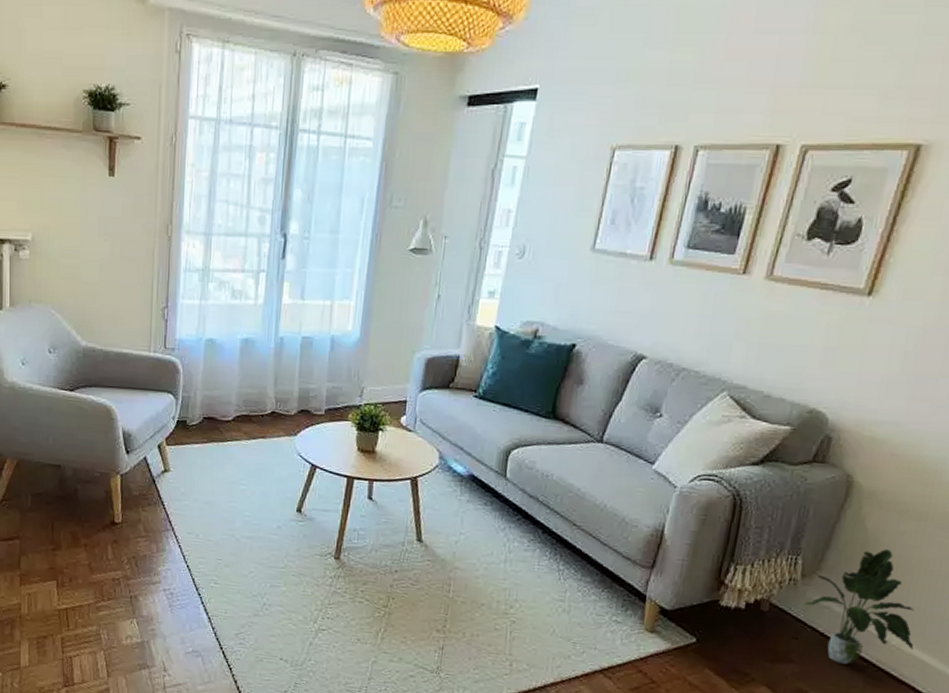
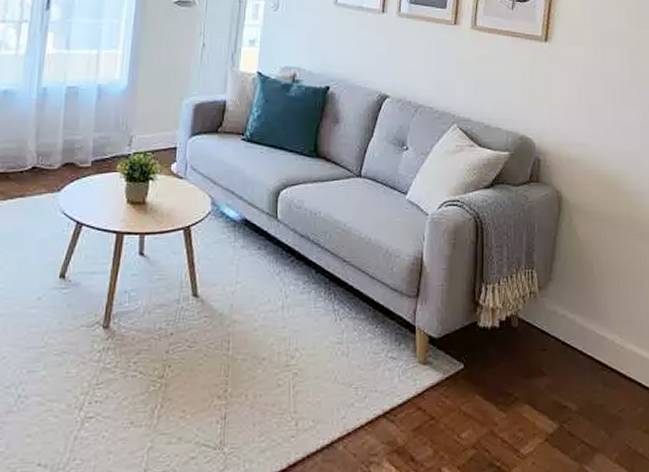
potted plant: present [805,549,915,665] -> none [545,255,633,370]

